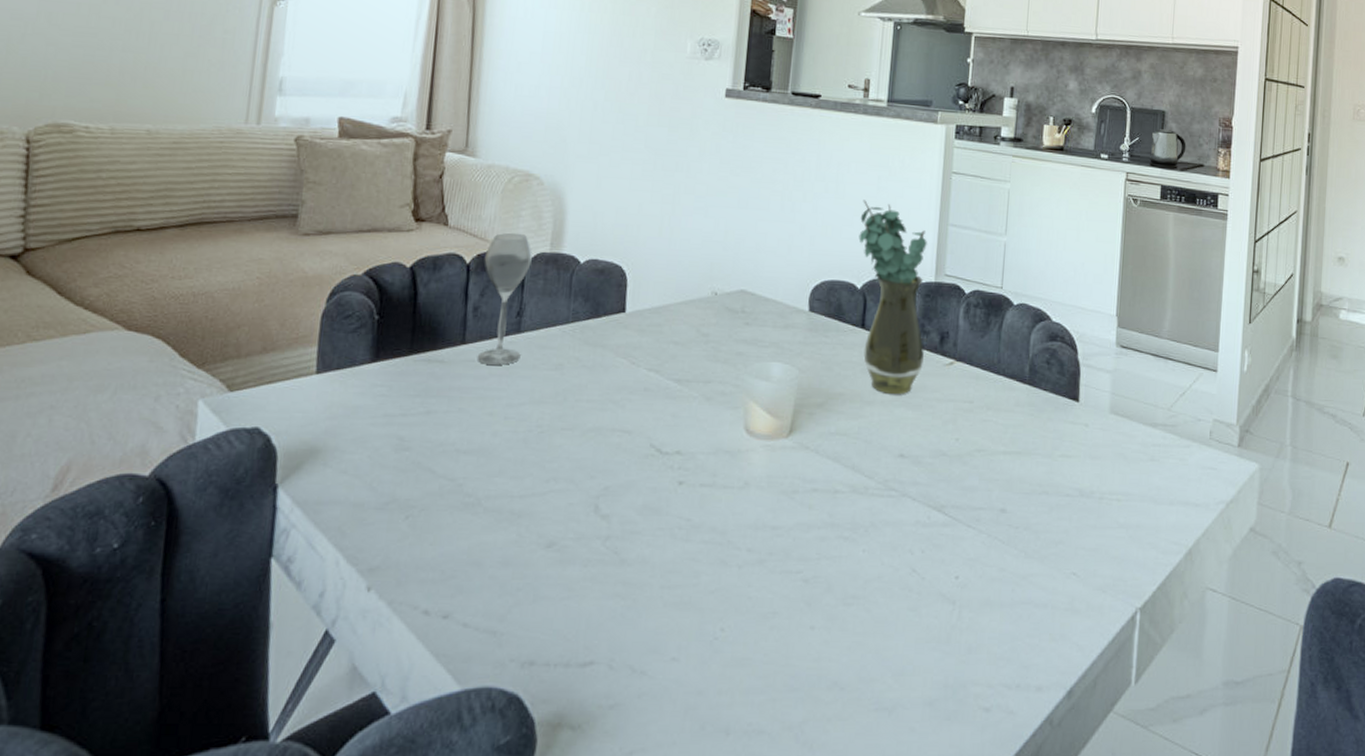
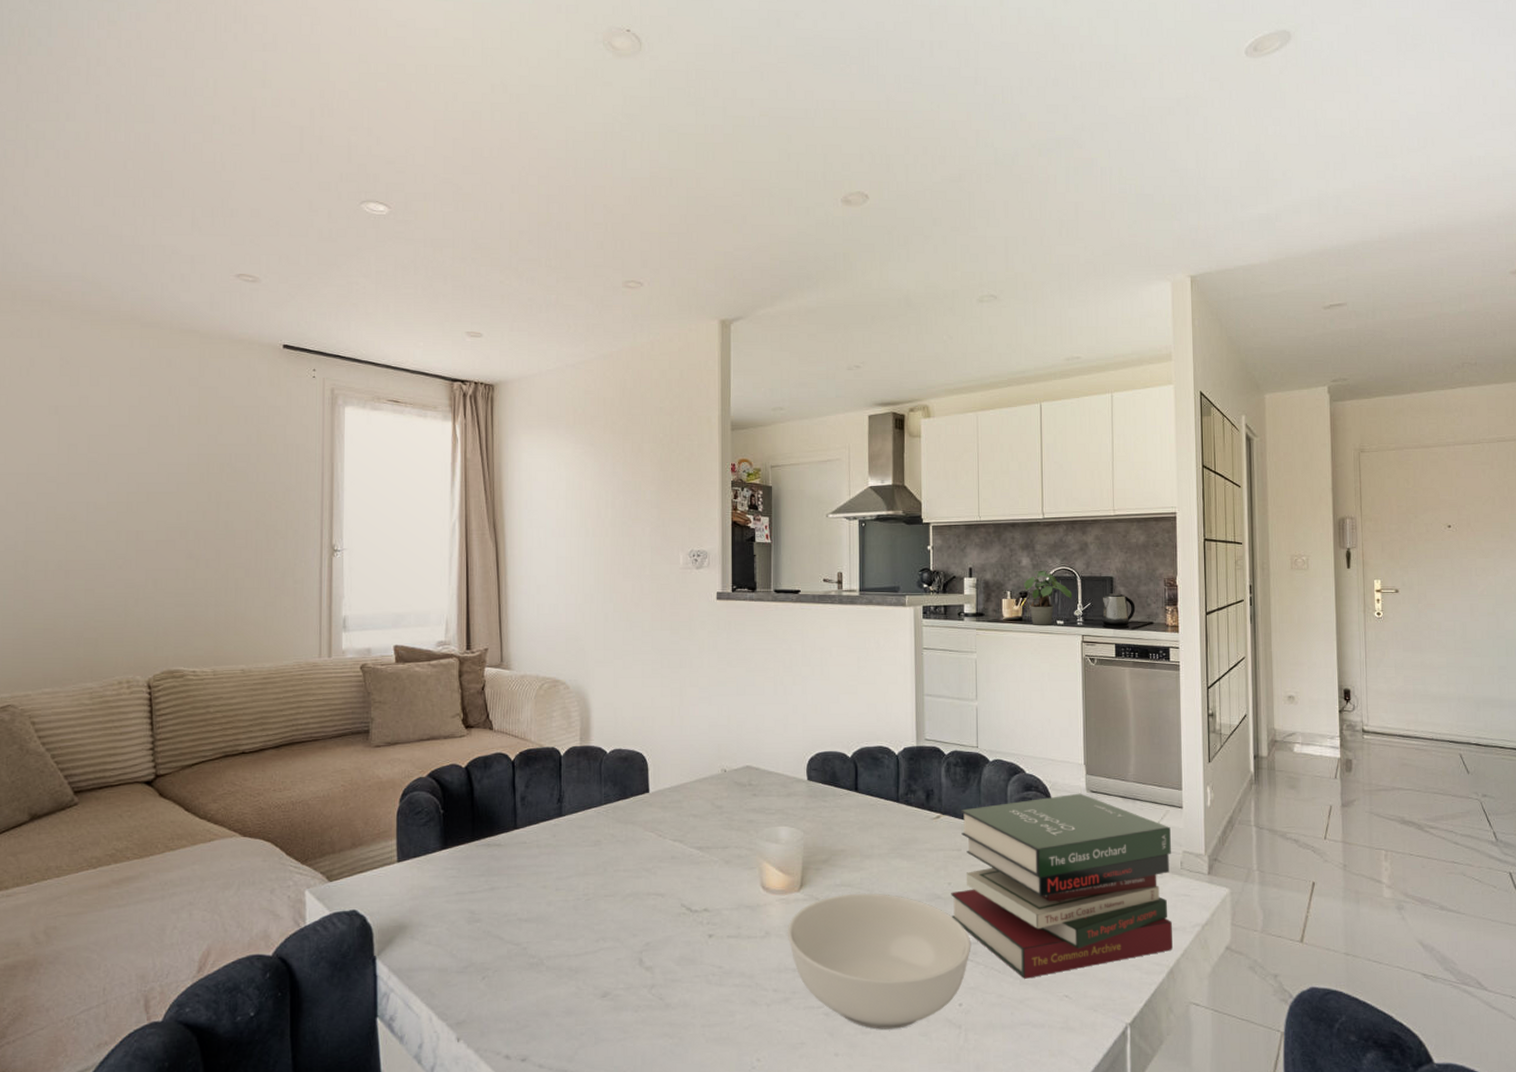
wineglass: present [477,233,533,365] -> none [526,732,565,845]
bowl: none [769,444,975,601] -> present [787,893,971,1030]
vase: present [858,200,927,394] -> none [845,679,913,847]
books: none [956,347,1202,552] -> present [951,793,1173,979]
potted plant: none [1069,96,1120,160] -> present [1024,570,1073,626]

